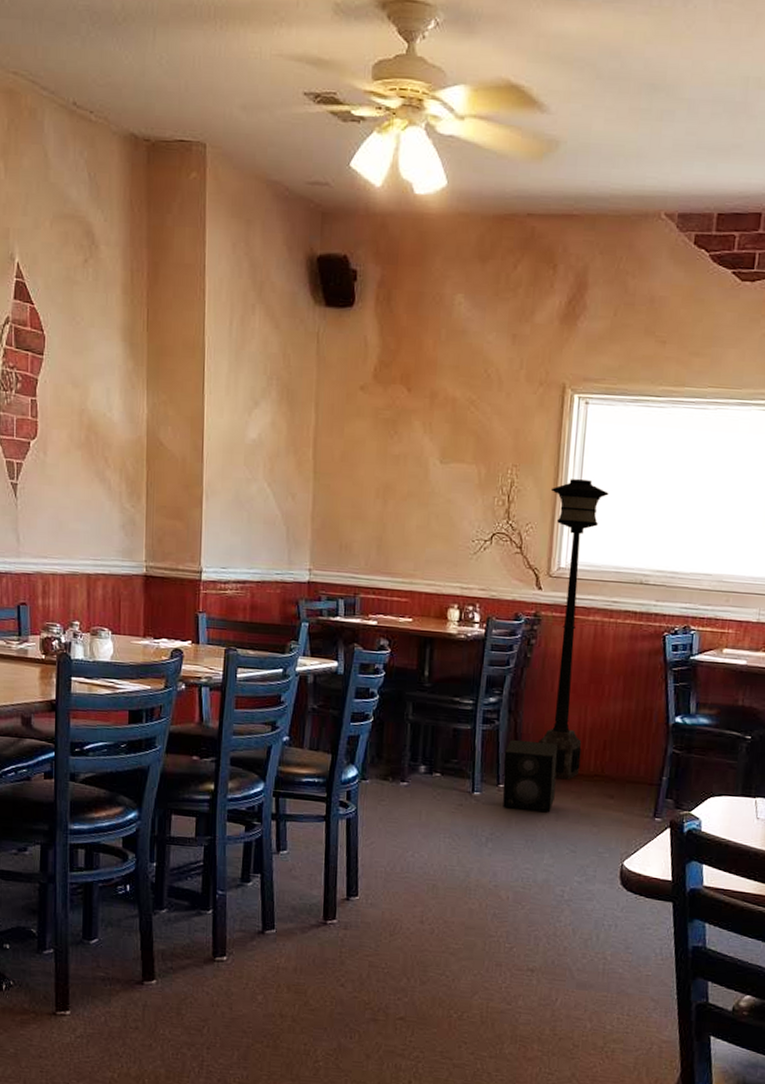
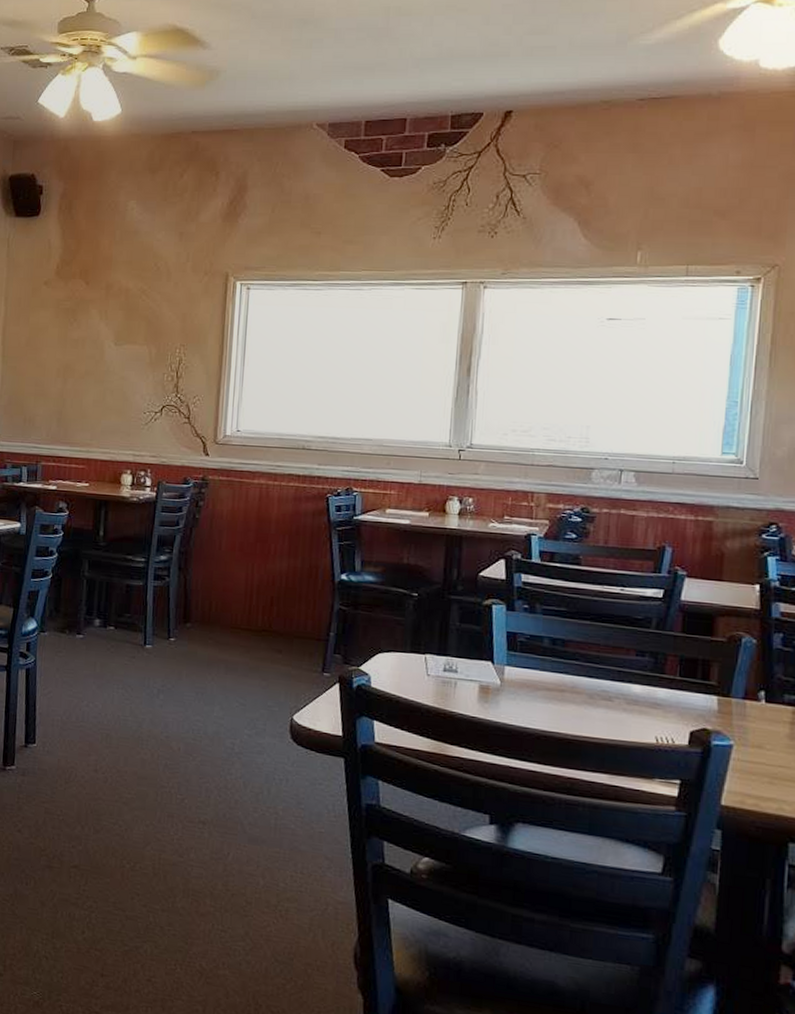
speaker: present [502,739,558,812] -> none [173,595,226,665]
floor lamp: present [539,478,609,780] -> none [207,355,271,635]

